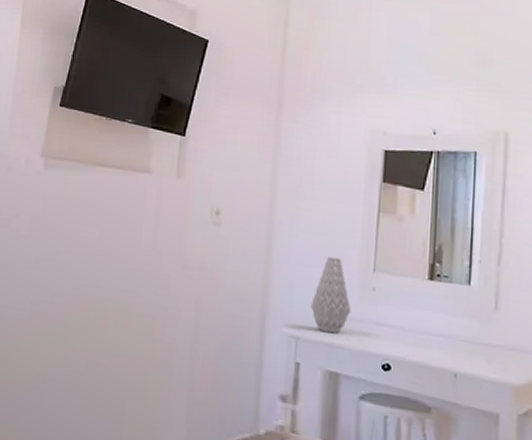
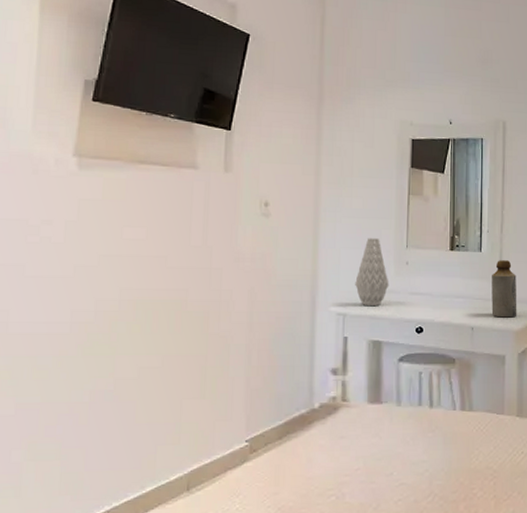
bottle: none [482,297,519,370] -> present [491,260,517,318]

